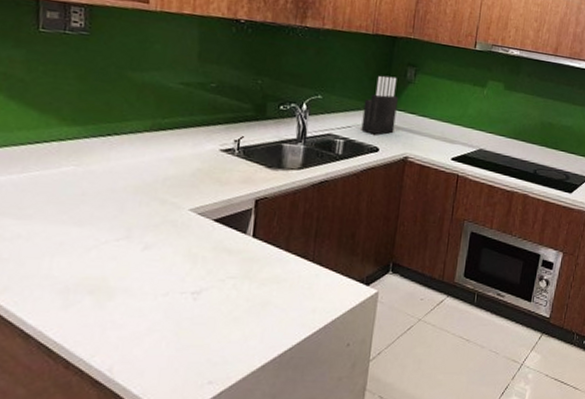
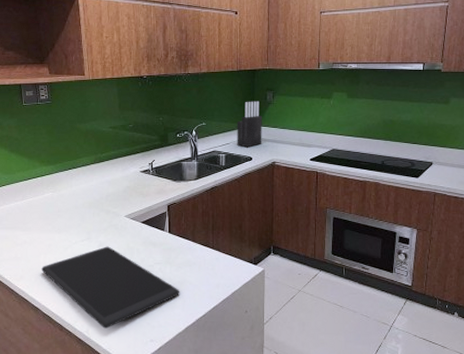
cutting board: none [42,250,260,366] -> present [41,246,180,329]

